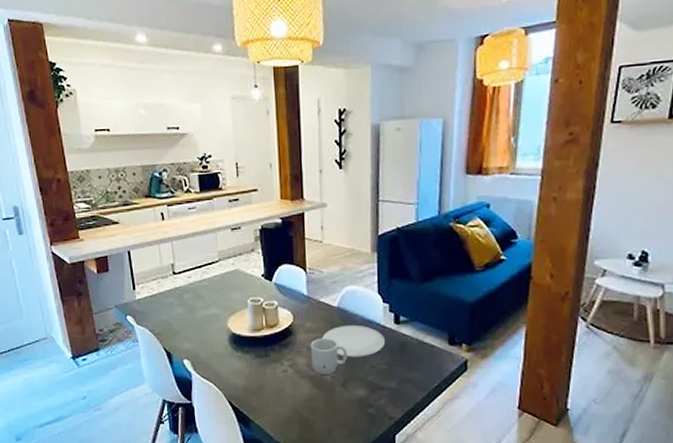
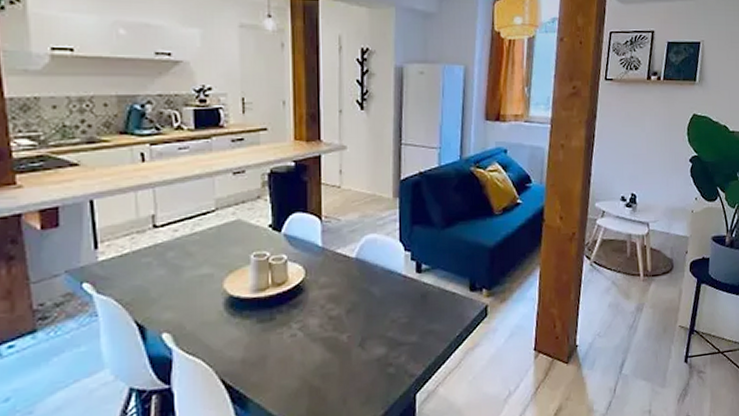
mug: present [310,337,348,375] -> none [324,292,367,336]
plate: present [322,324,386,358] -> none [338,276,407,313]

